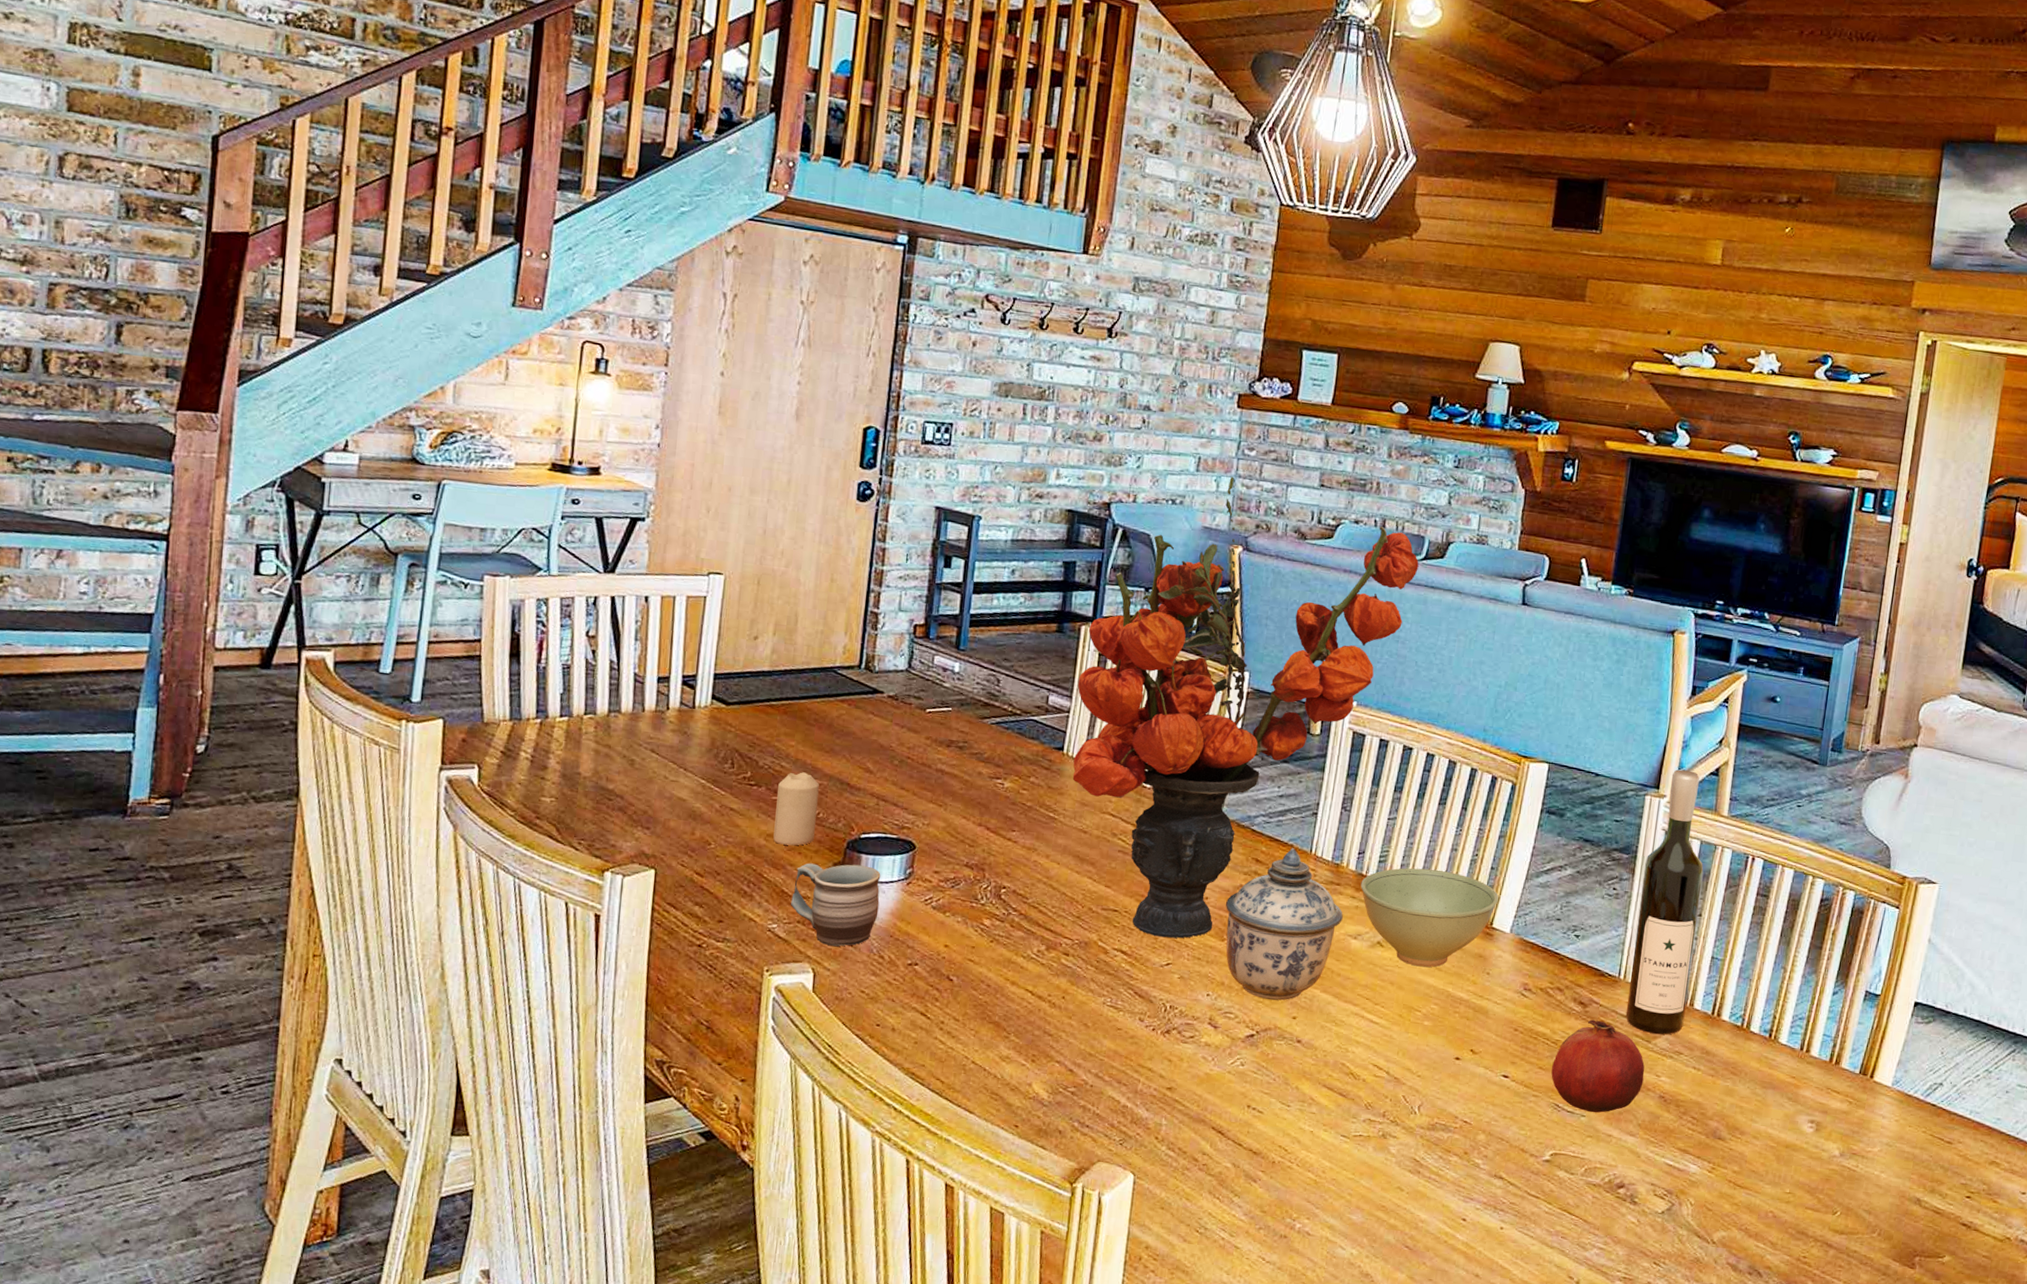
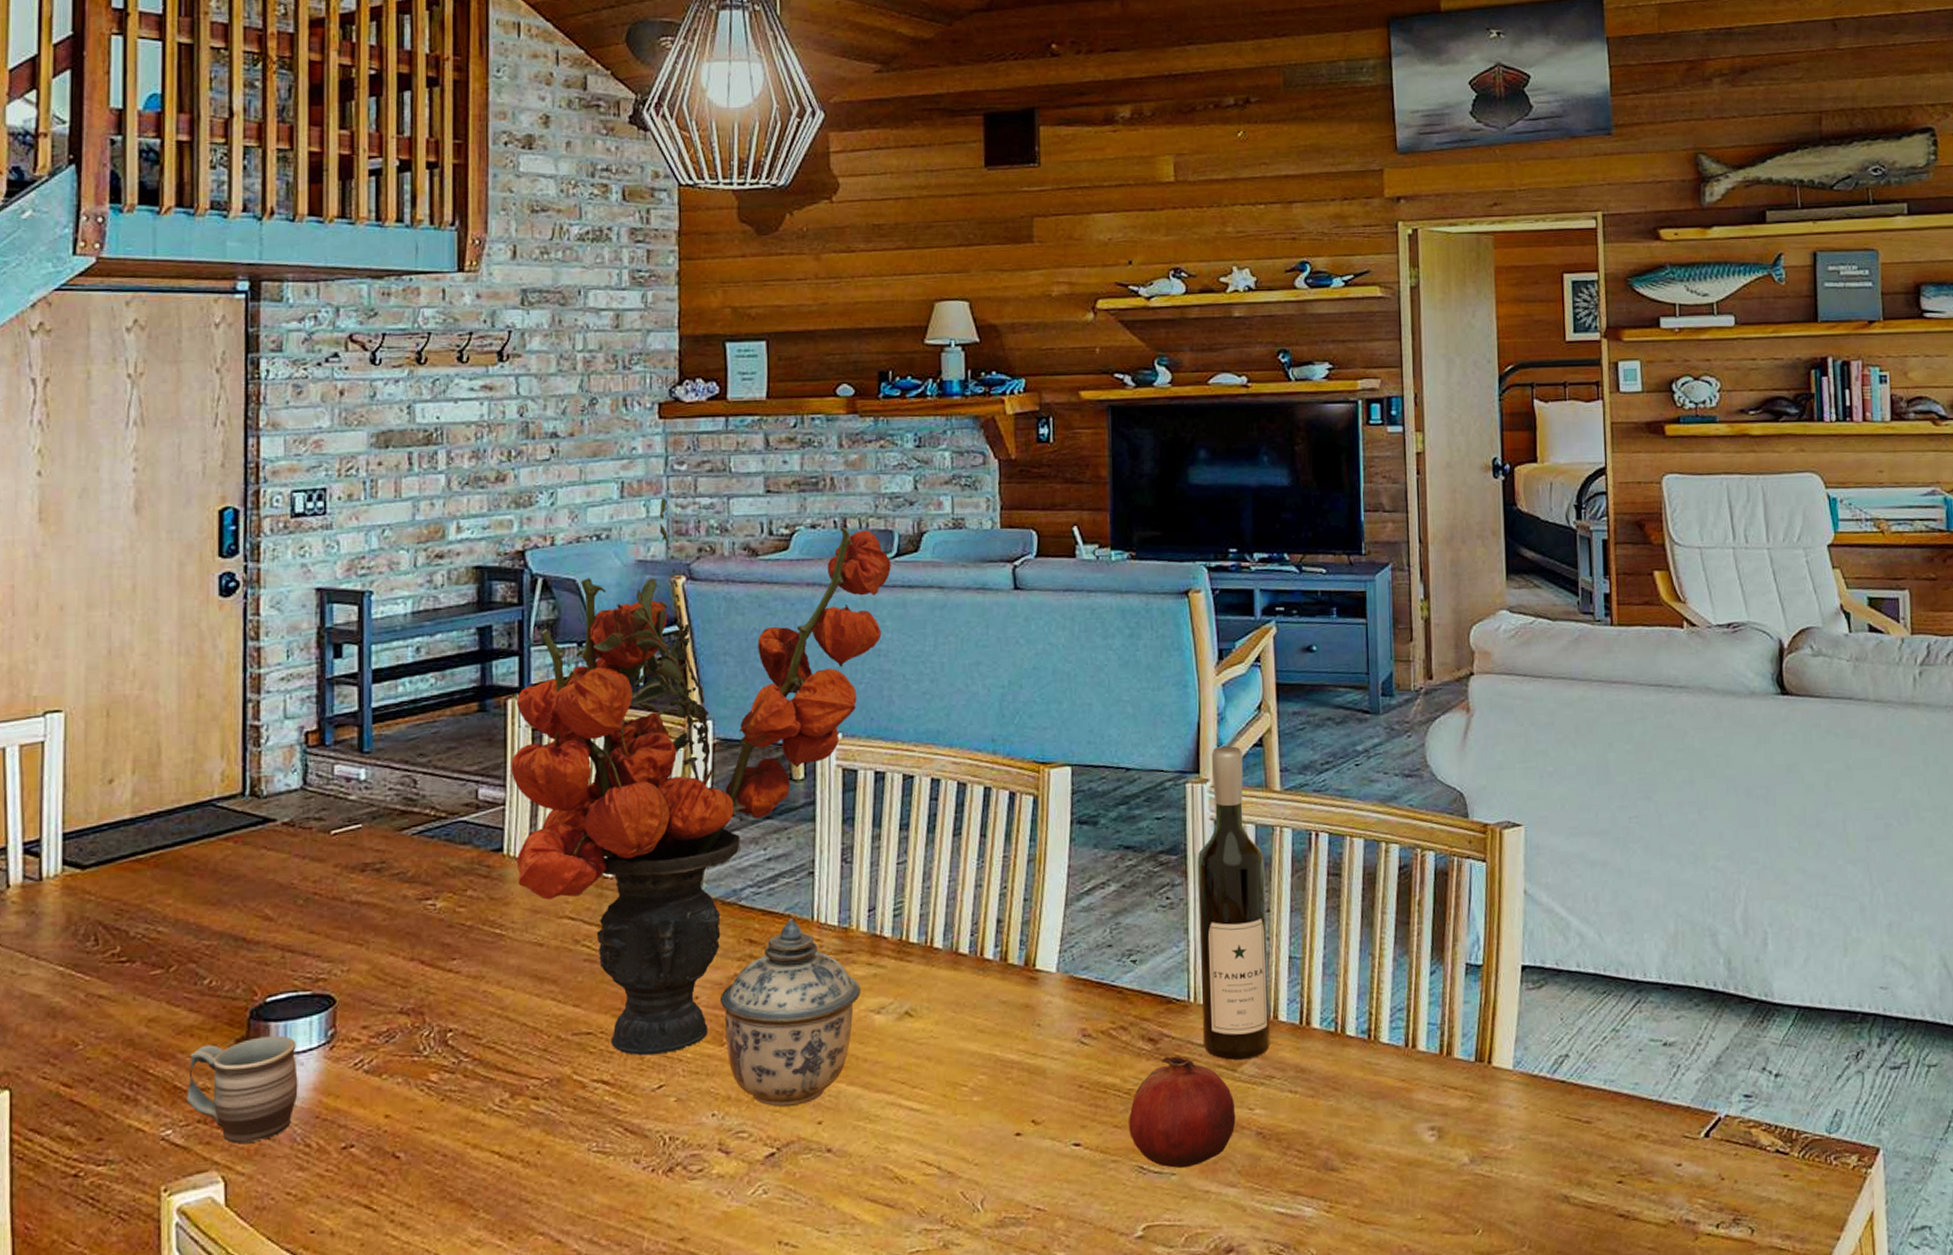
candle: present [773,772,819,846] -> none [157,934,208,1029]
bowl: present [1360,868,1499,968] -> none [876,913,1039,1033]

